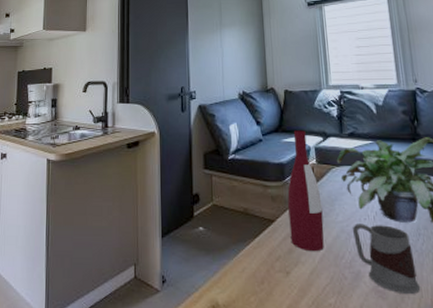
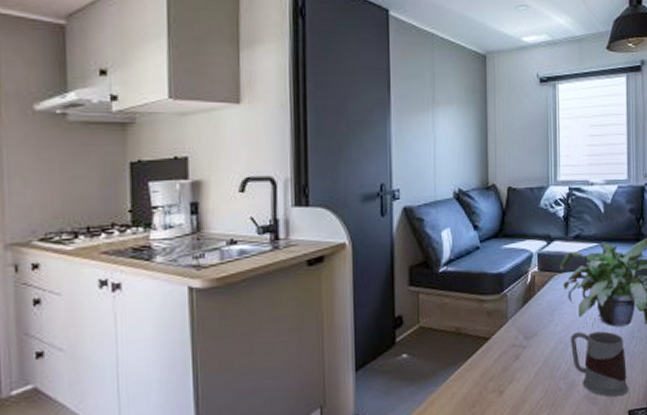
wine bottle: present [287,130,324,252] -> none [505,234,542,367]

